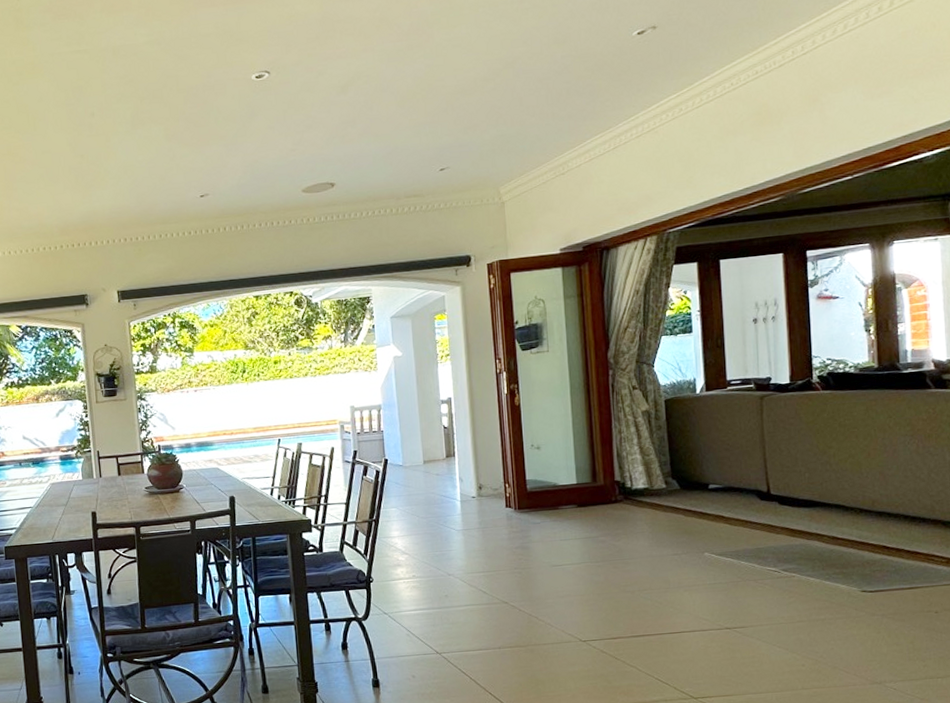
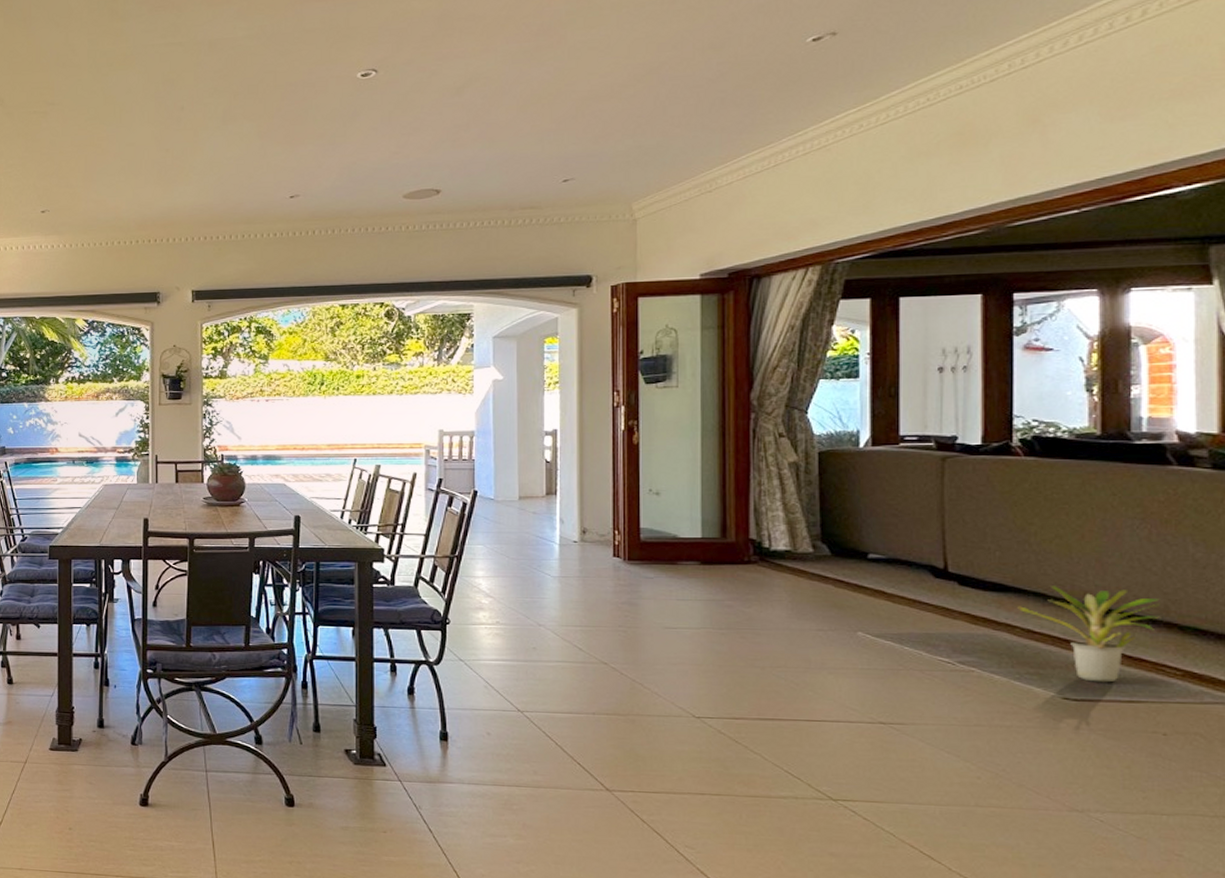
potted plant: none [824,496,929,575] -> present [1017,586,1161,683]

